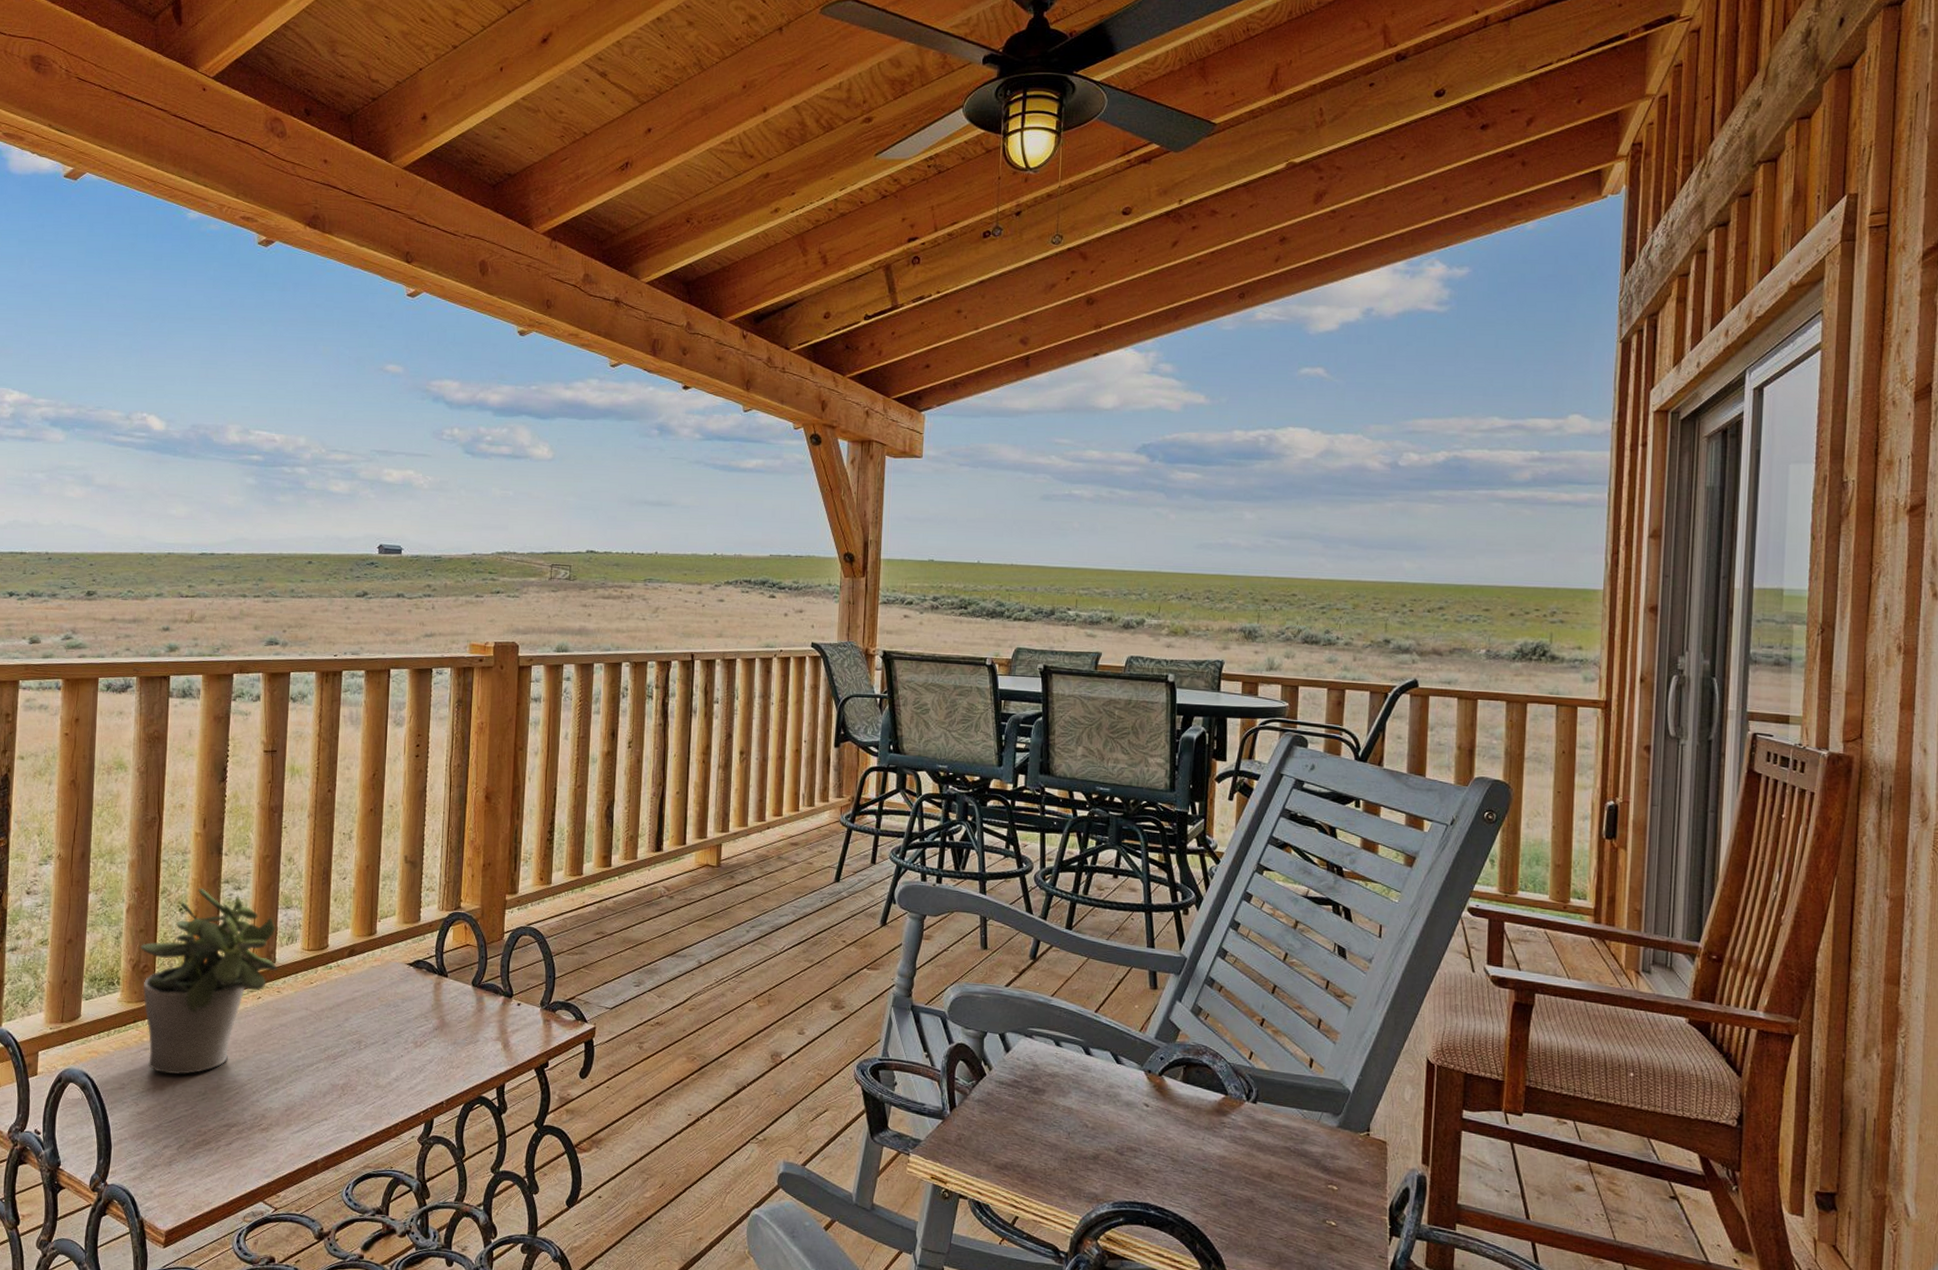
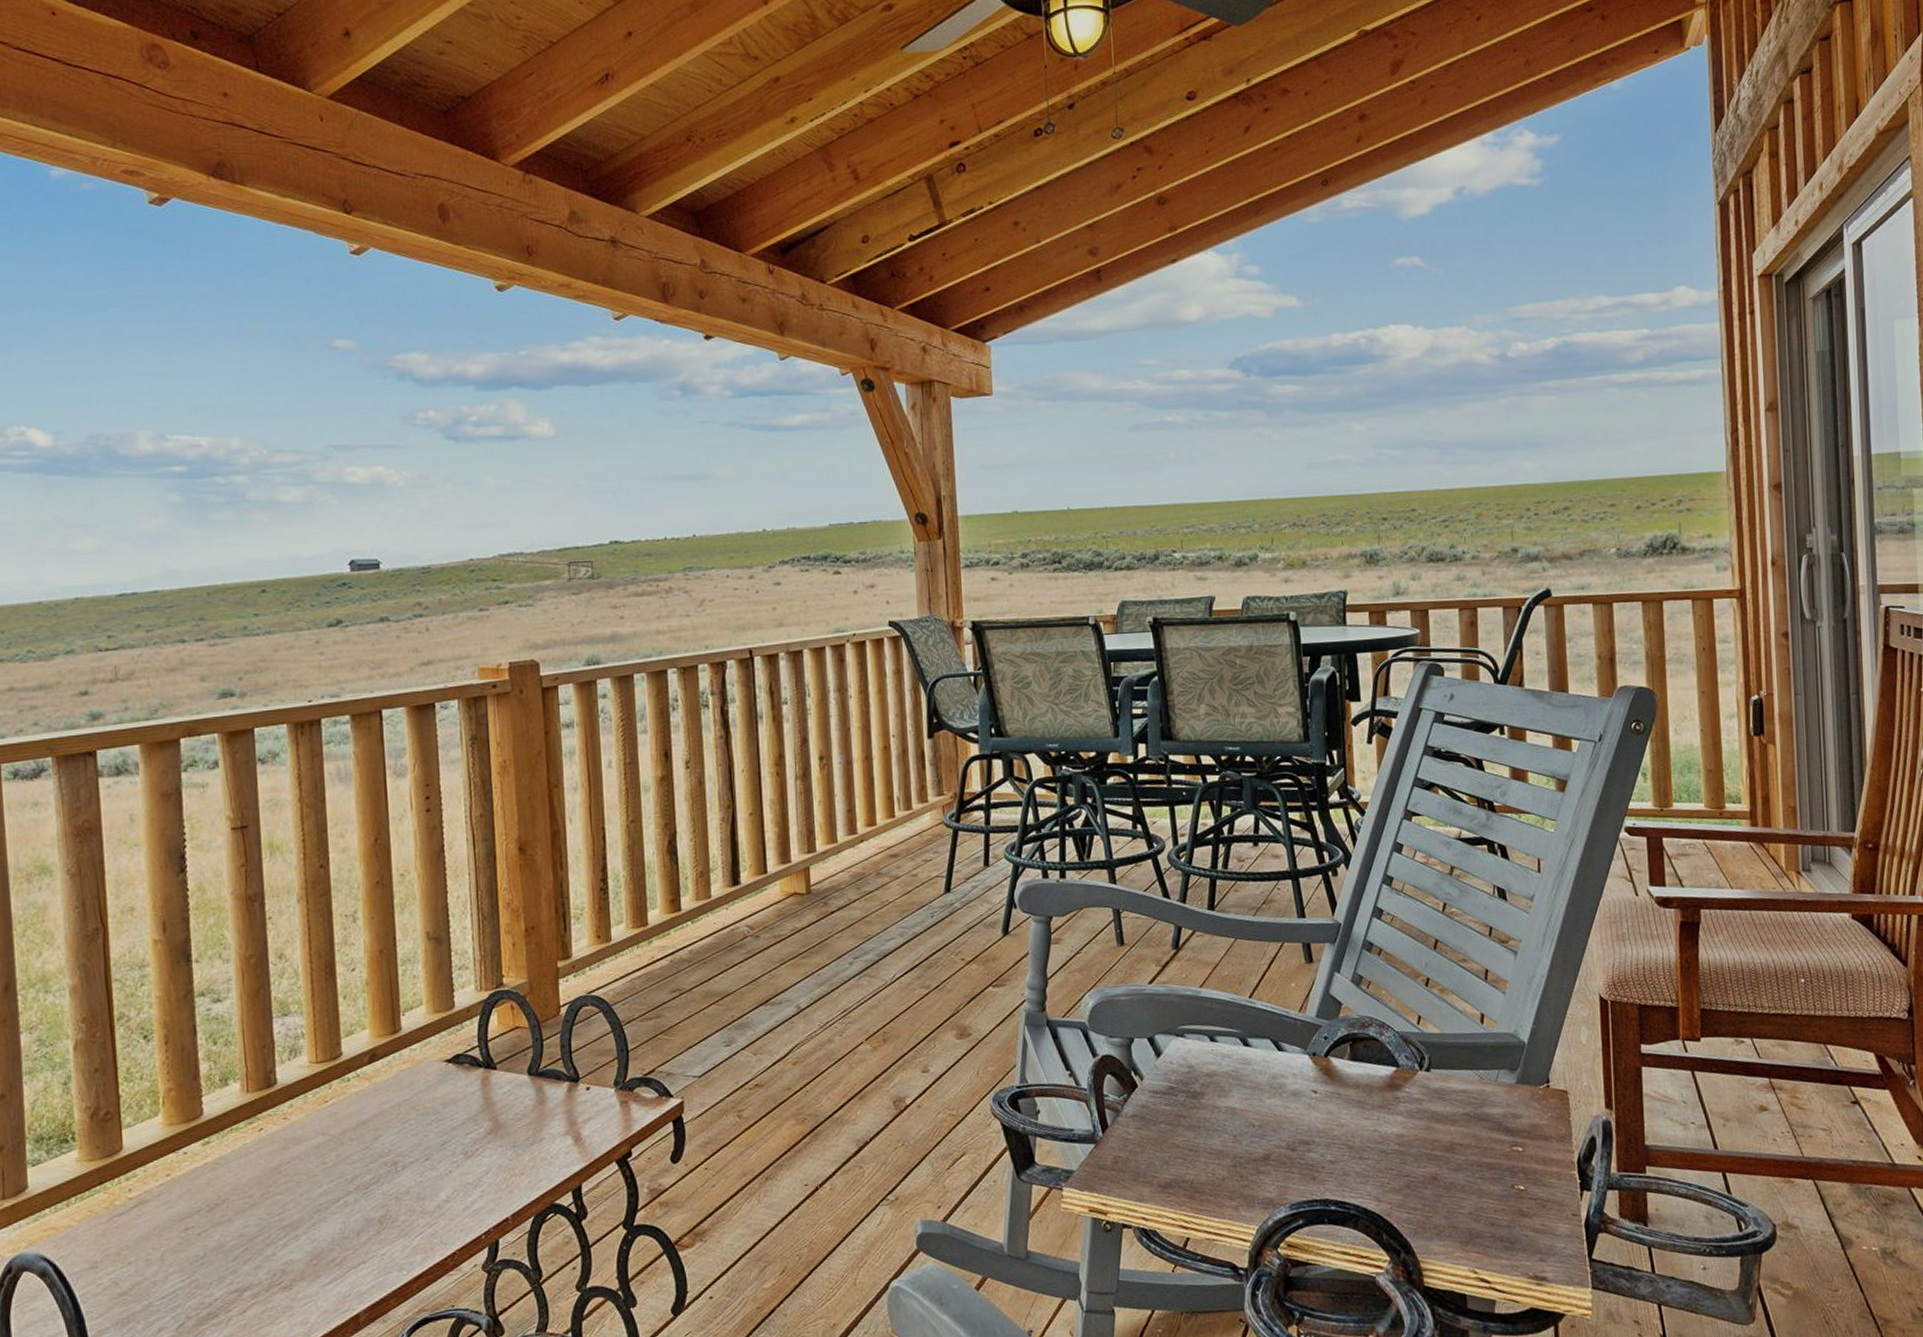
potted plant: present [140,888,278,1075] -> none [97,1007,281,1241]

